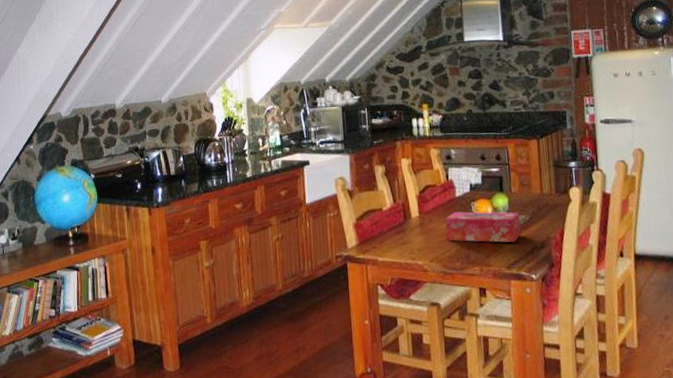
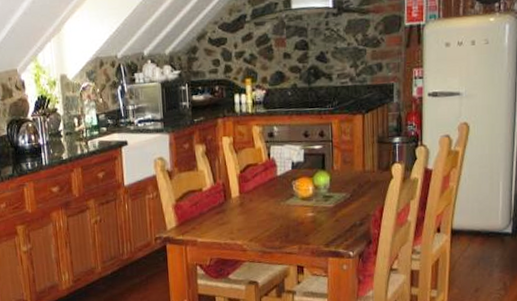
tissue box: present [445,211,522,243] -> none [265,190,341,221]

